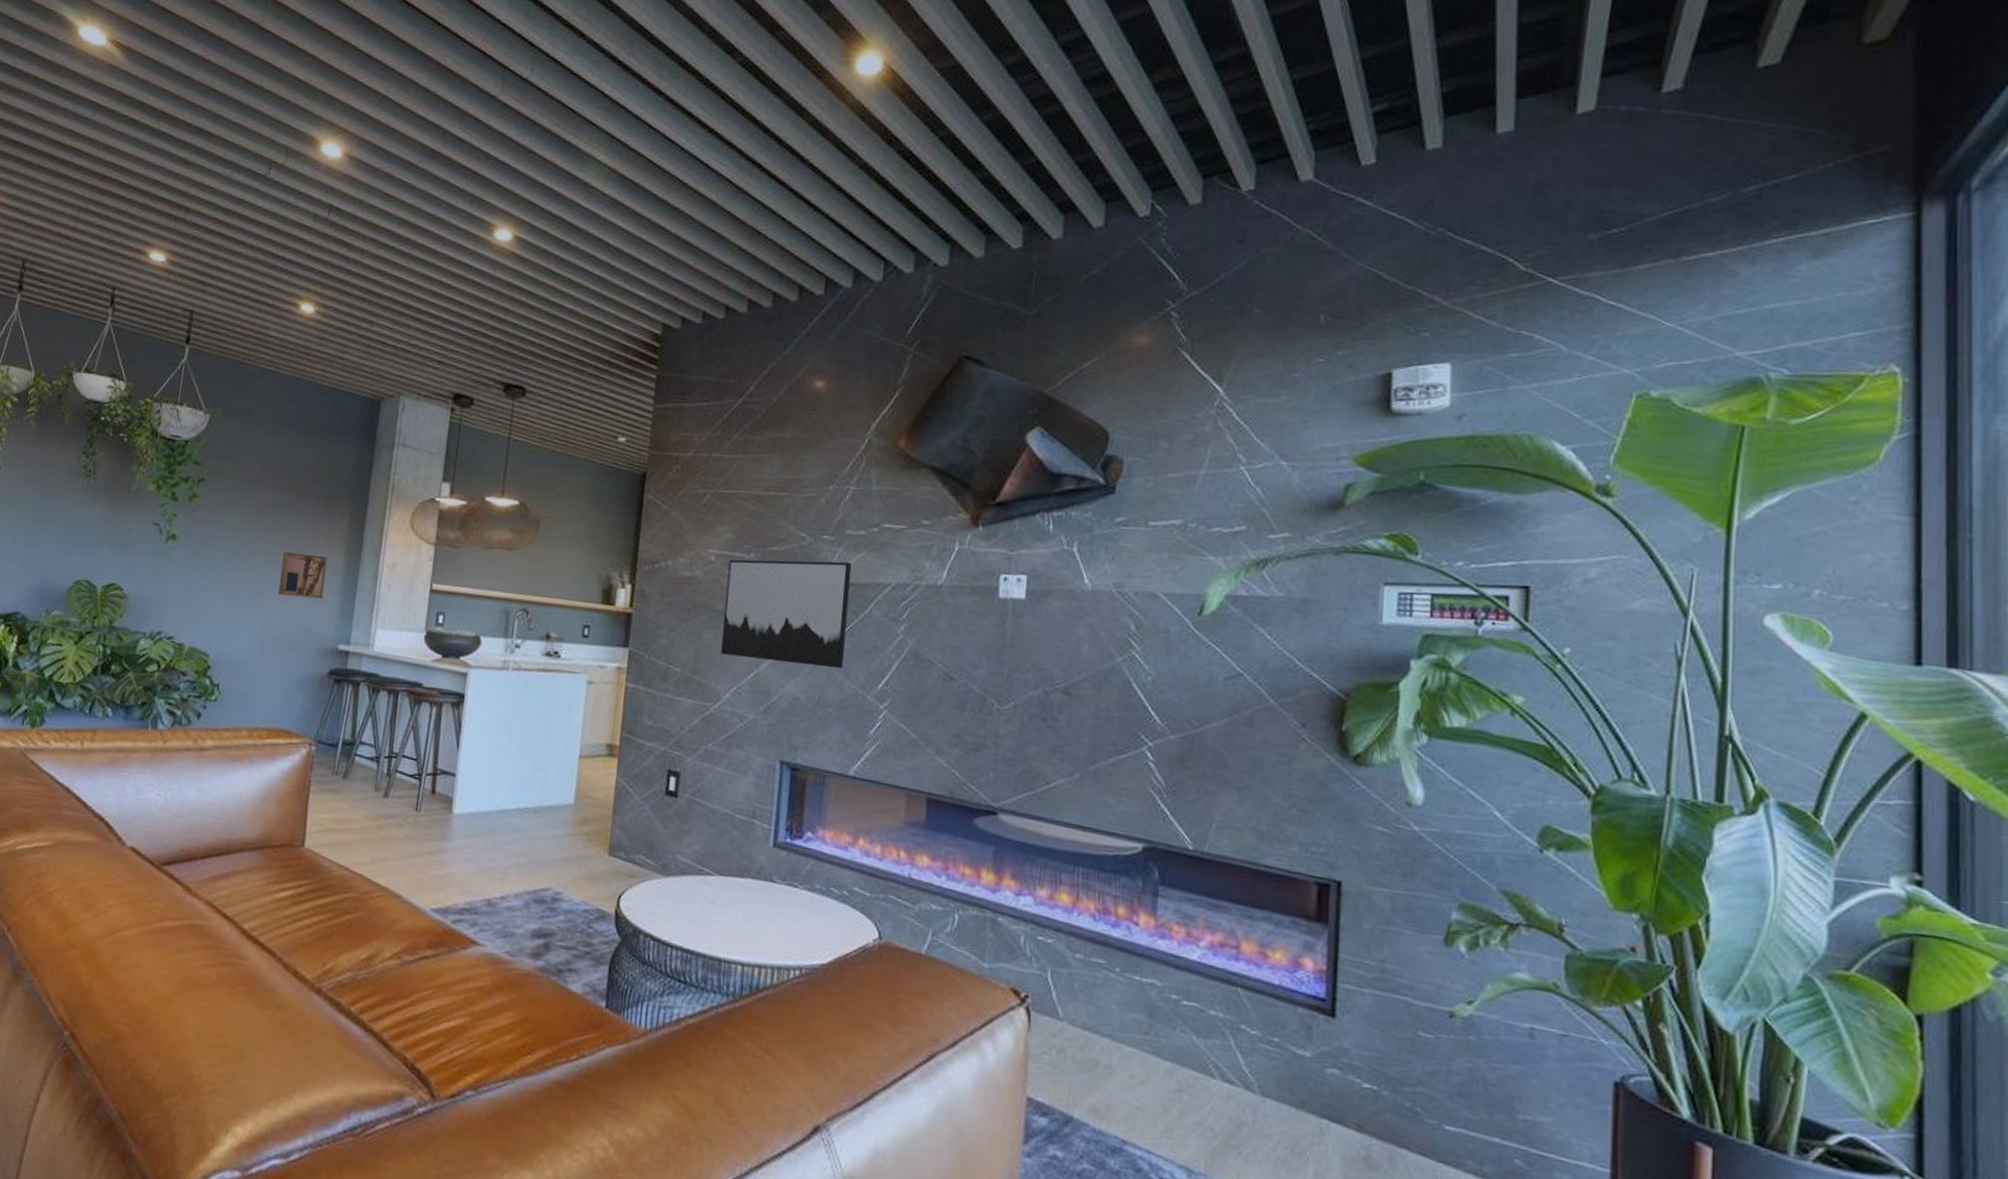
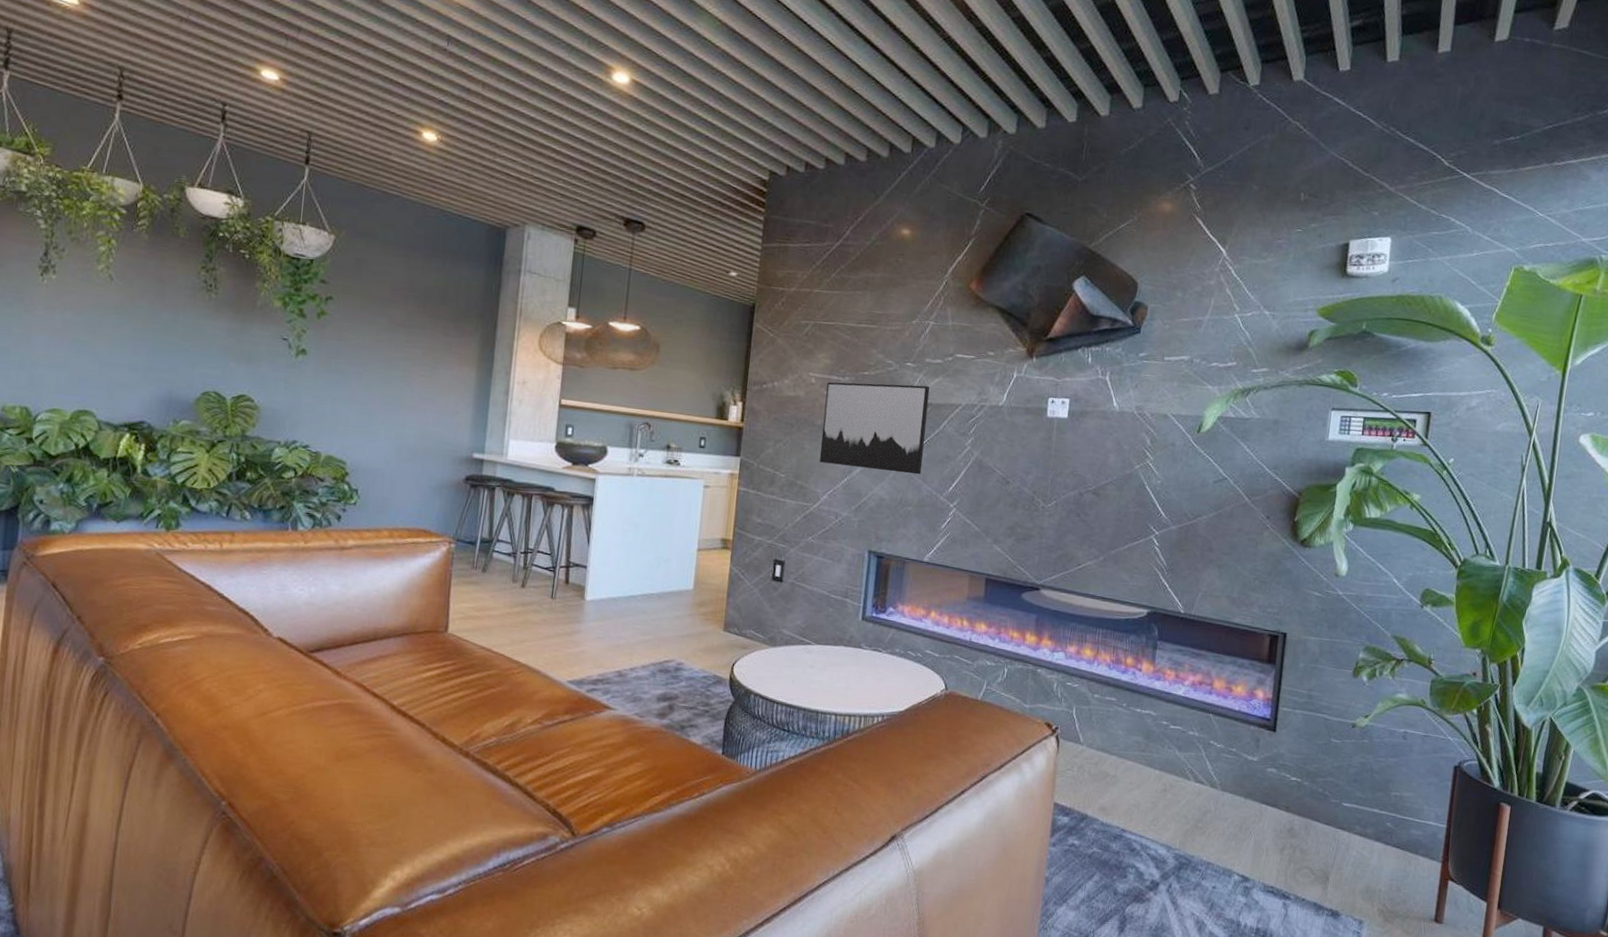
wall art: present [278,551,328,599] -> none [412,368,460,412]

